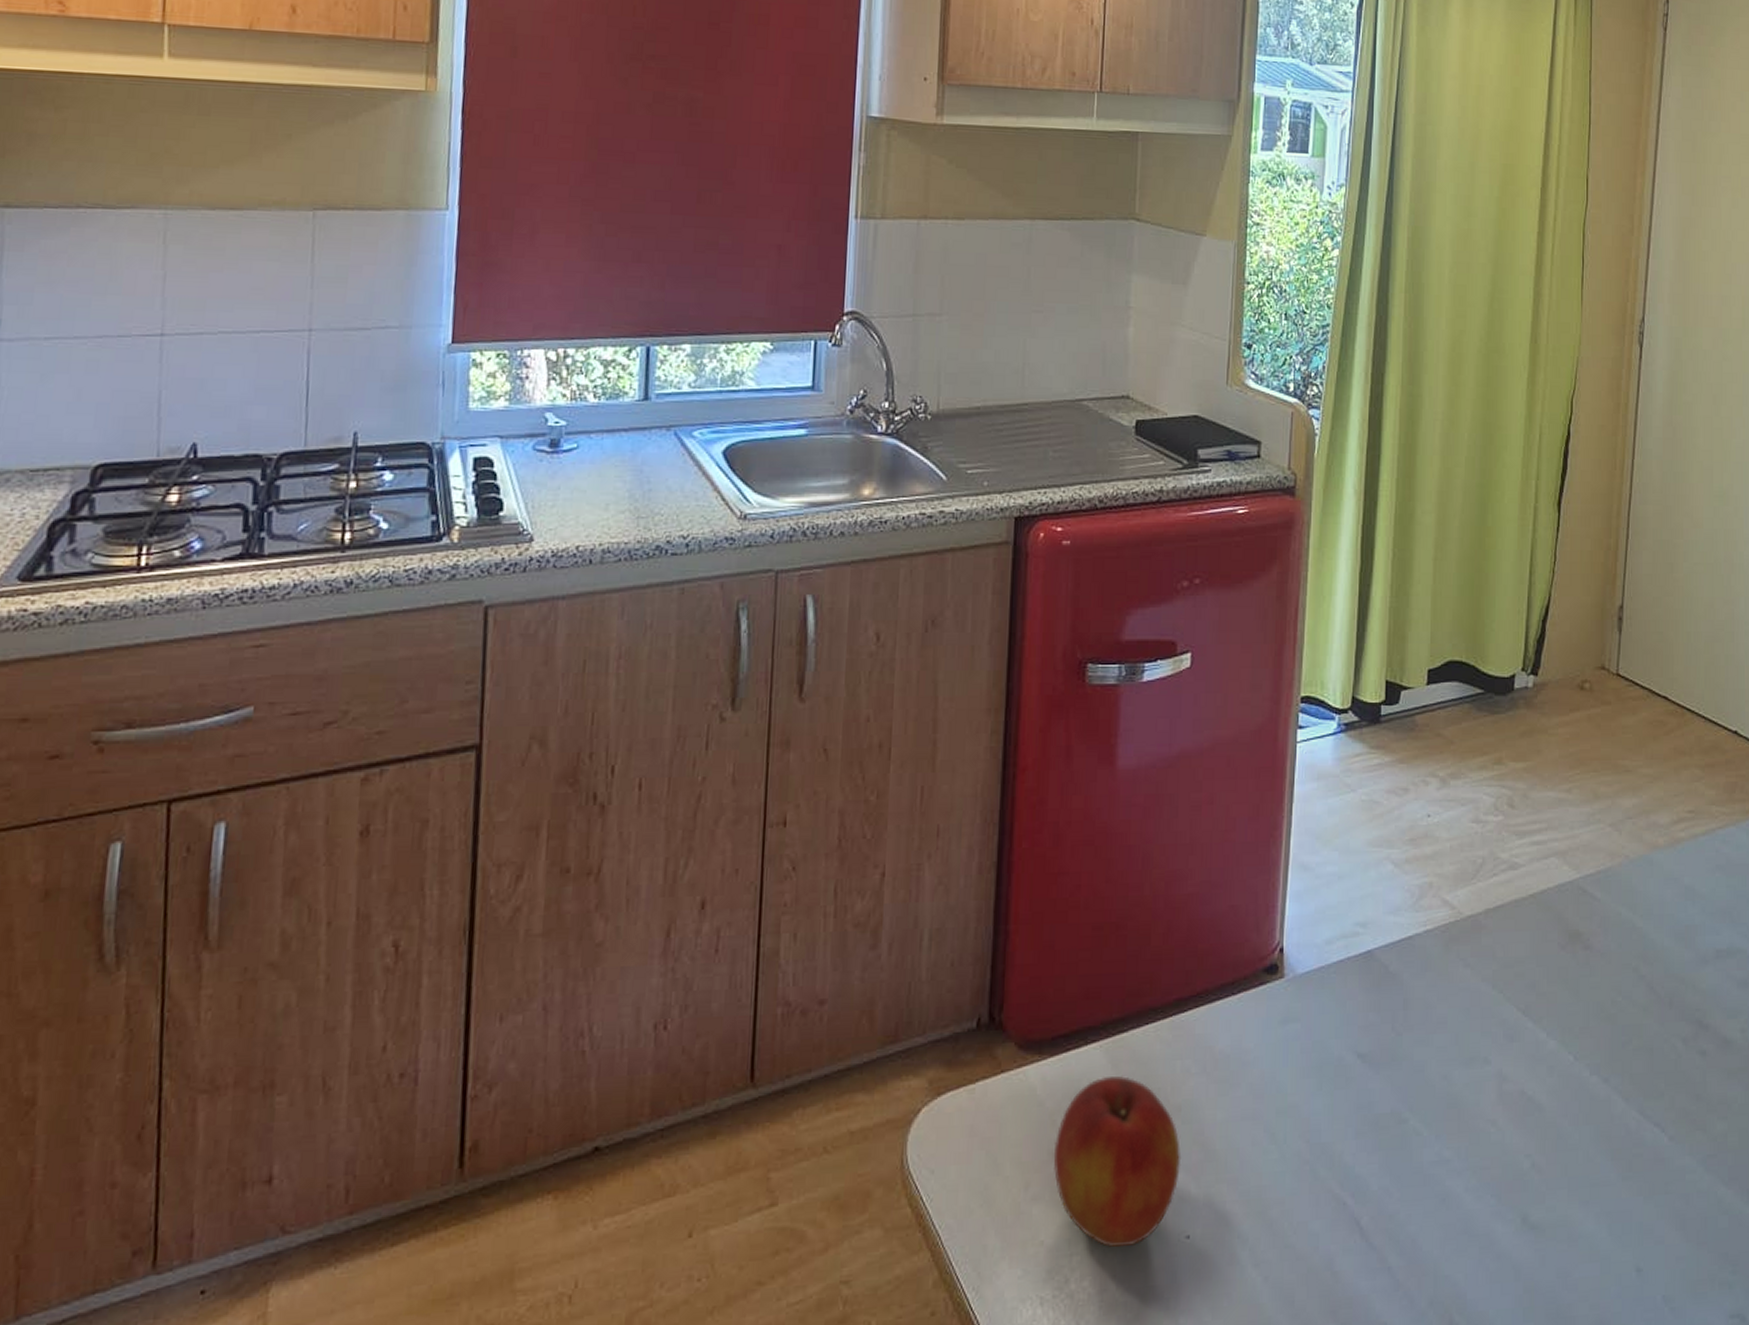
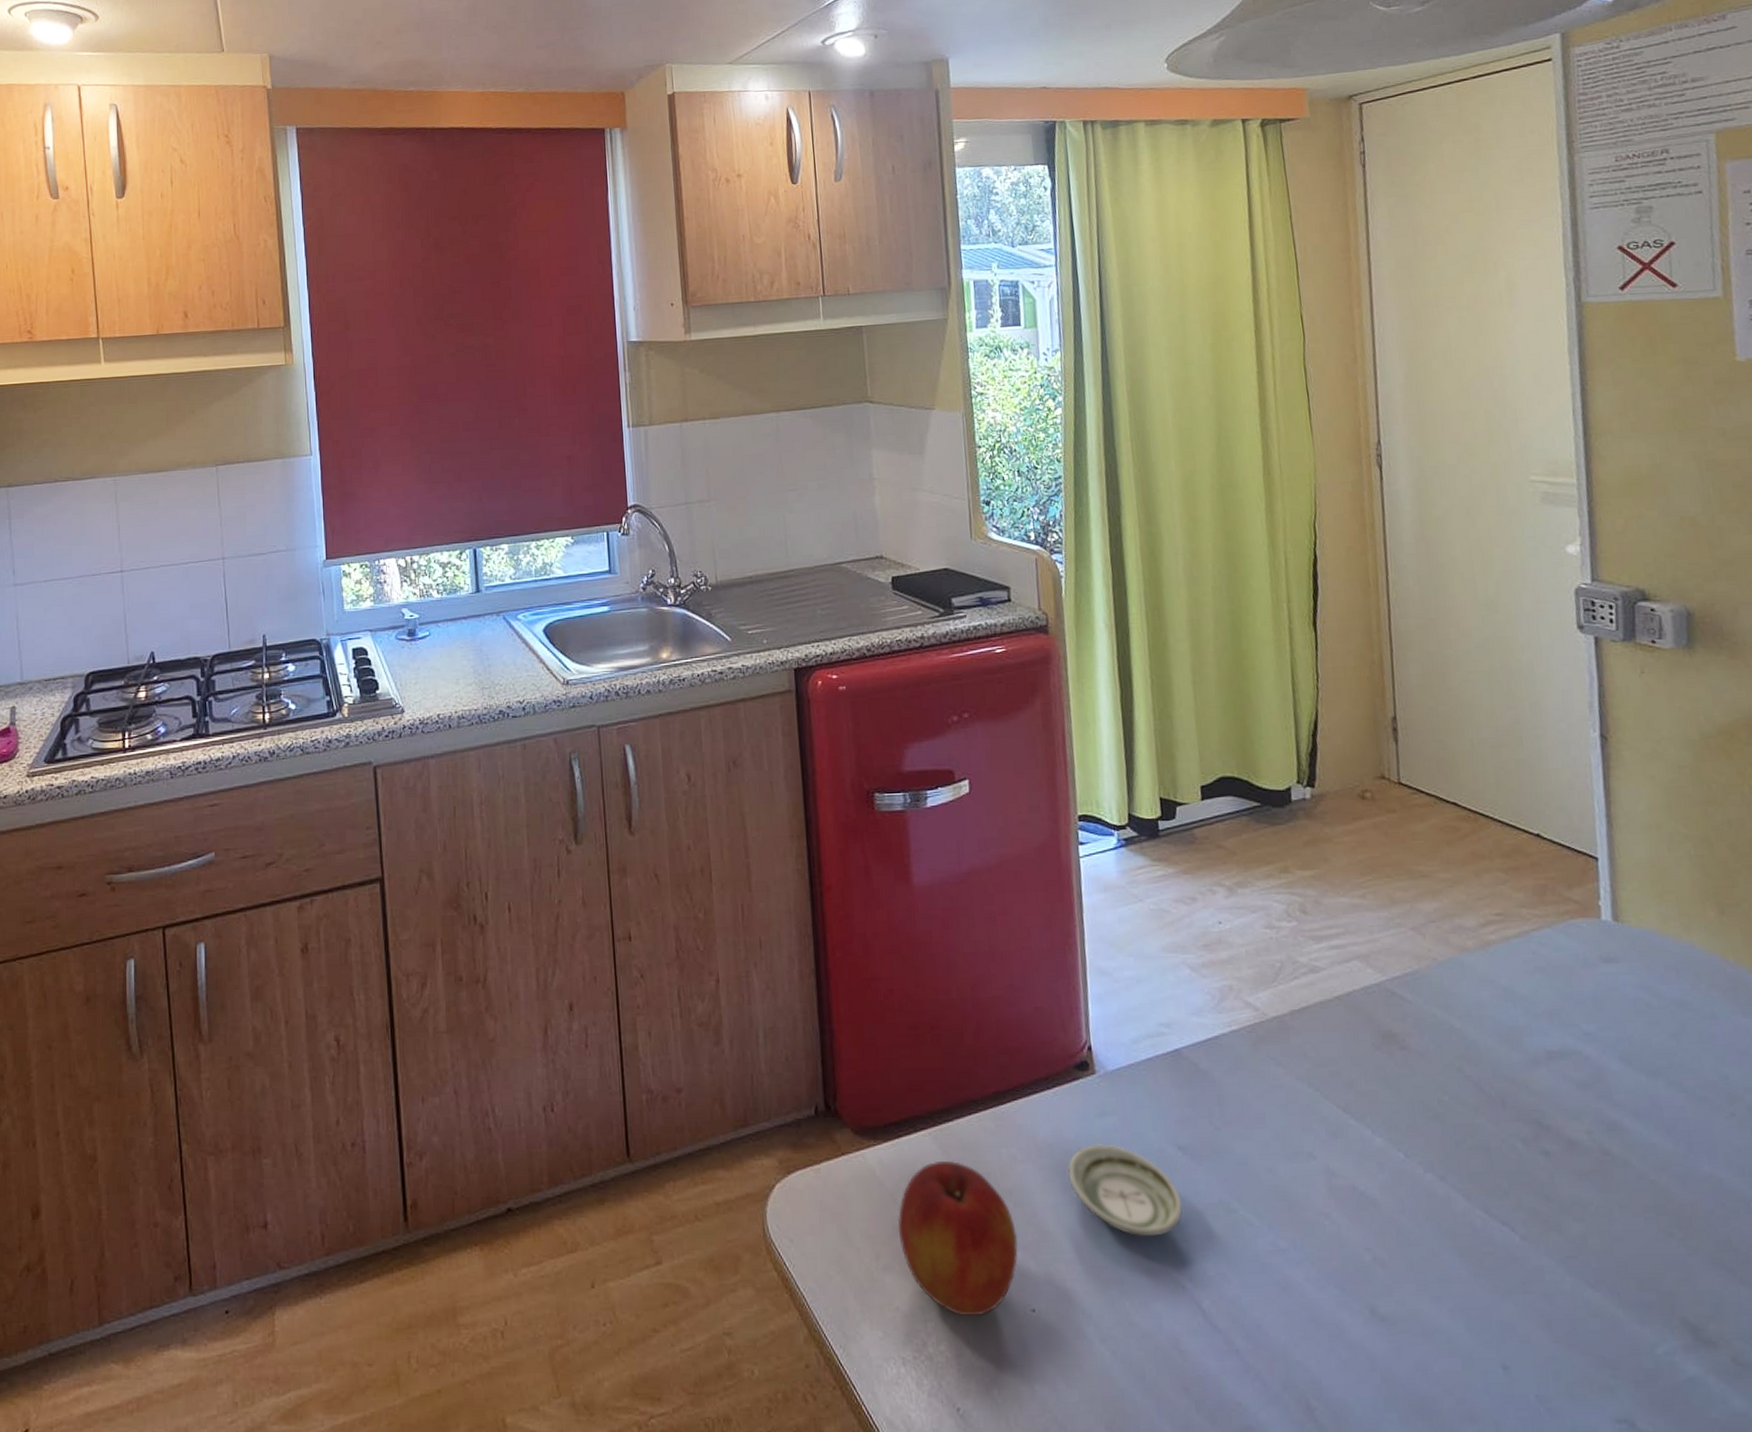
saucer: none [1242,1053,1355,1152] -> present [1068,1144,1183,1237]

